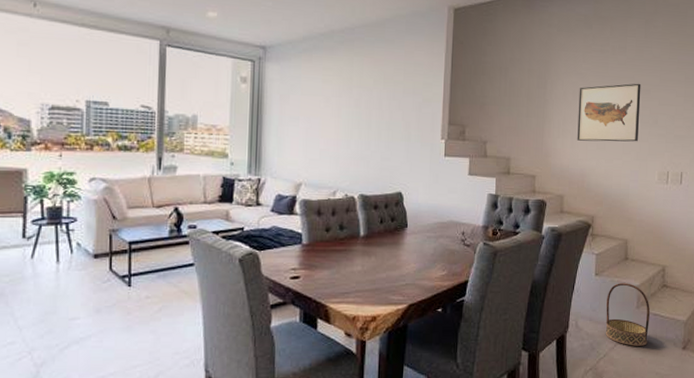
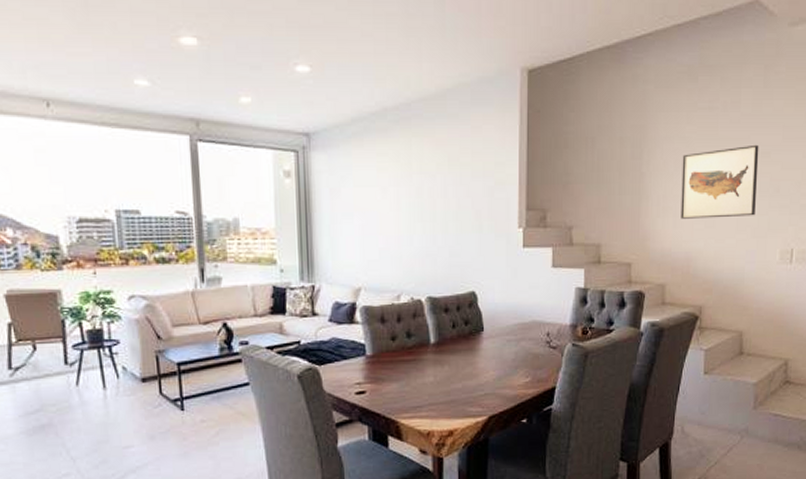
basket: present [605,283,650,346] -> none [716,381,770,452]

